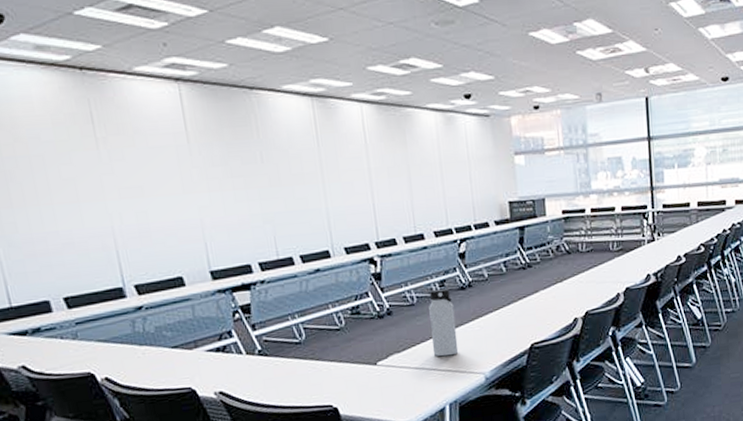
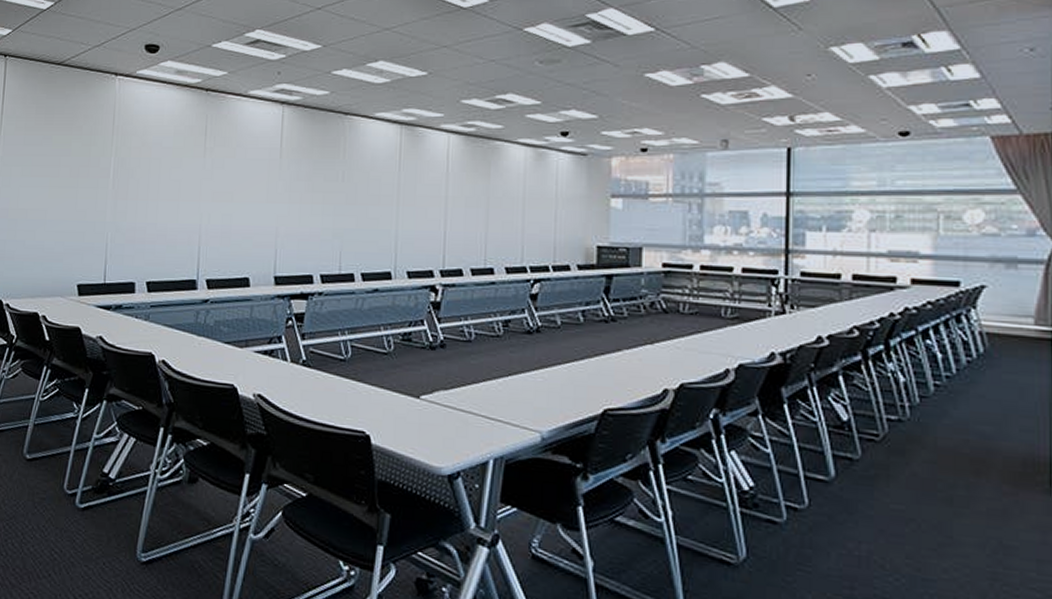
water bottle: present [429,288,459,357] -> none [484,328,516,405]

